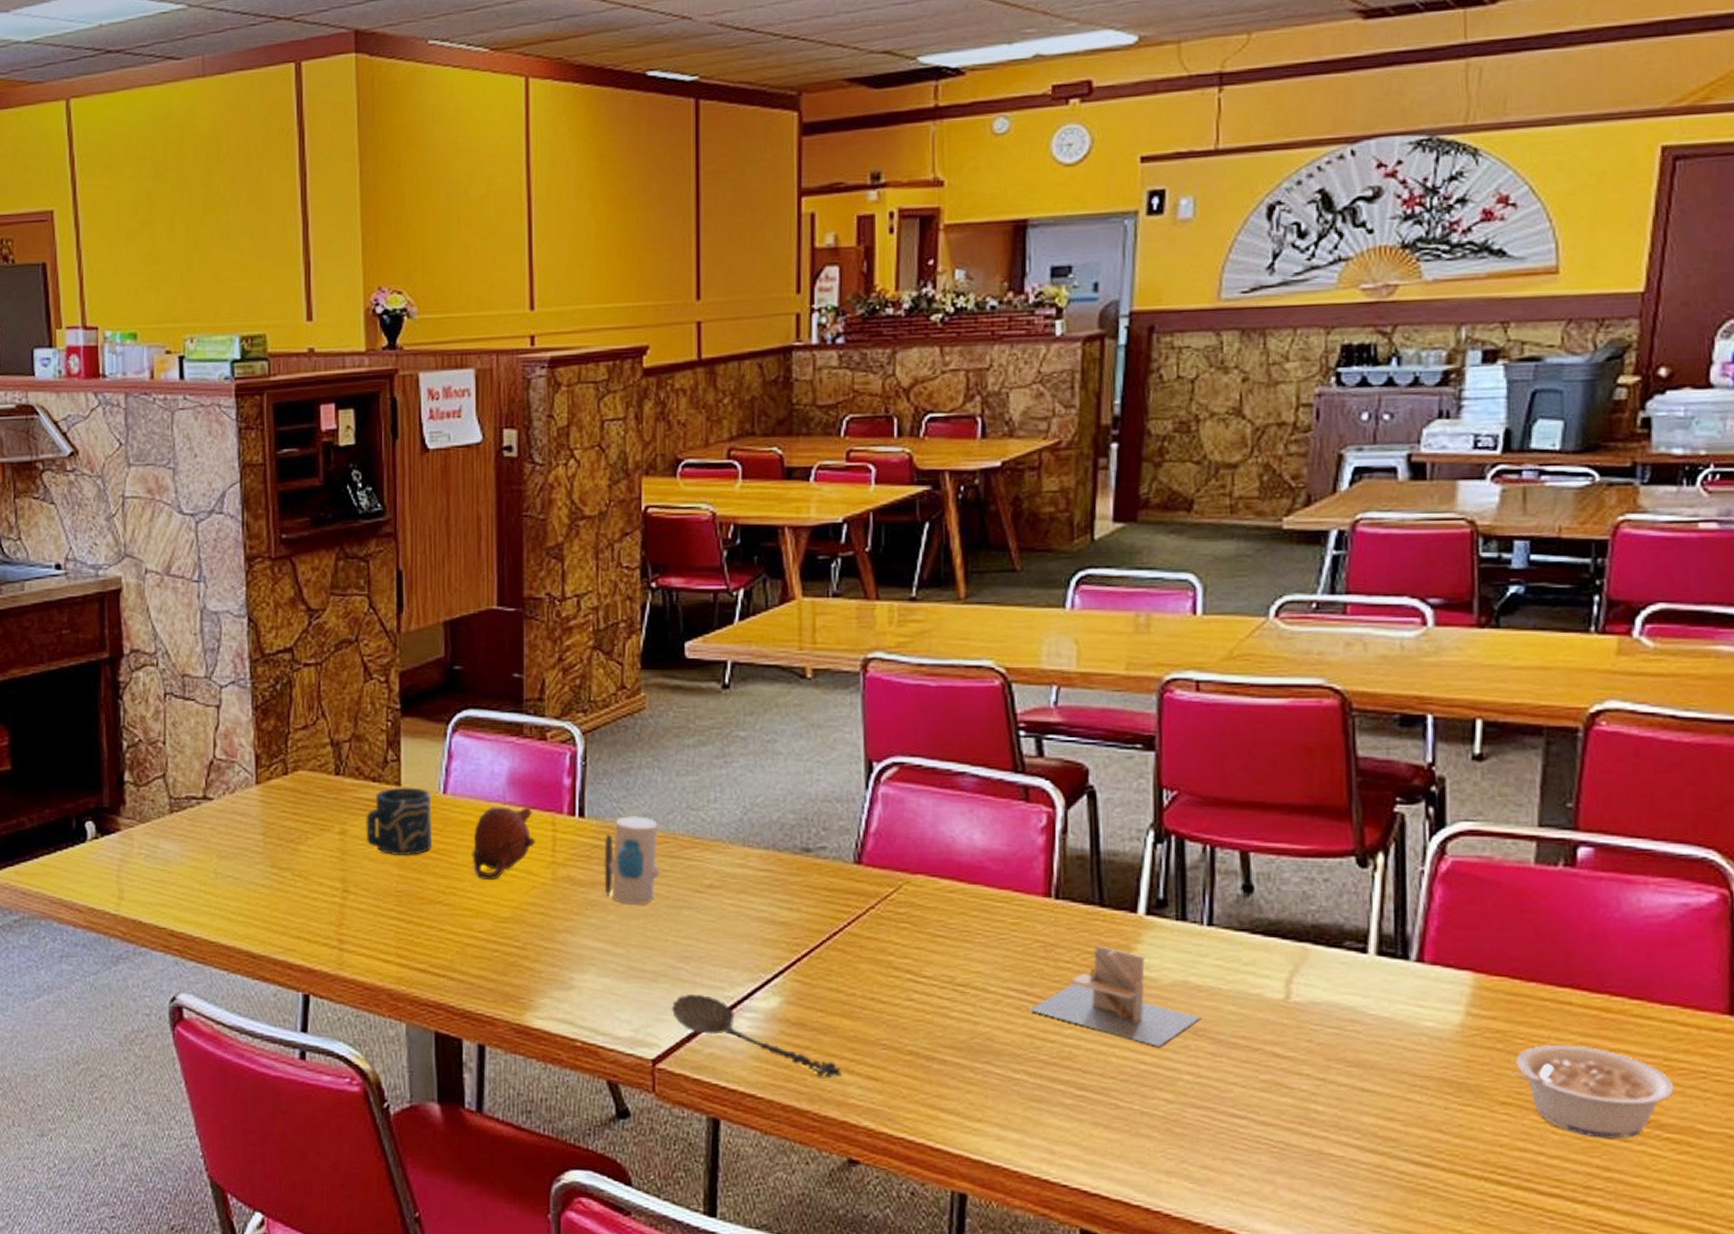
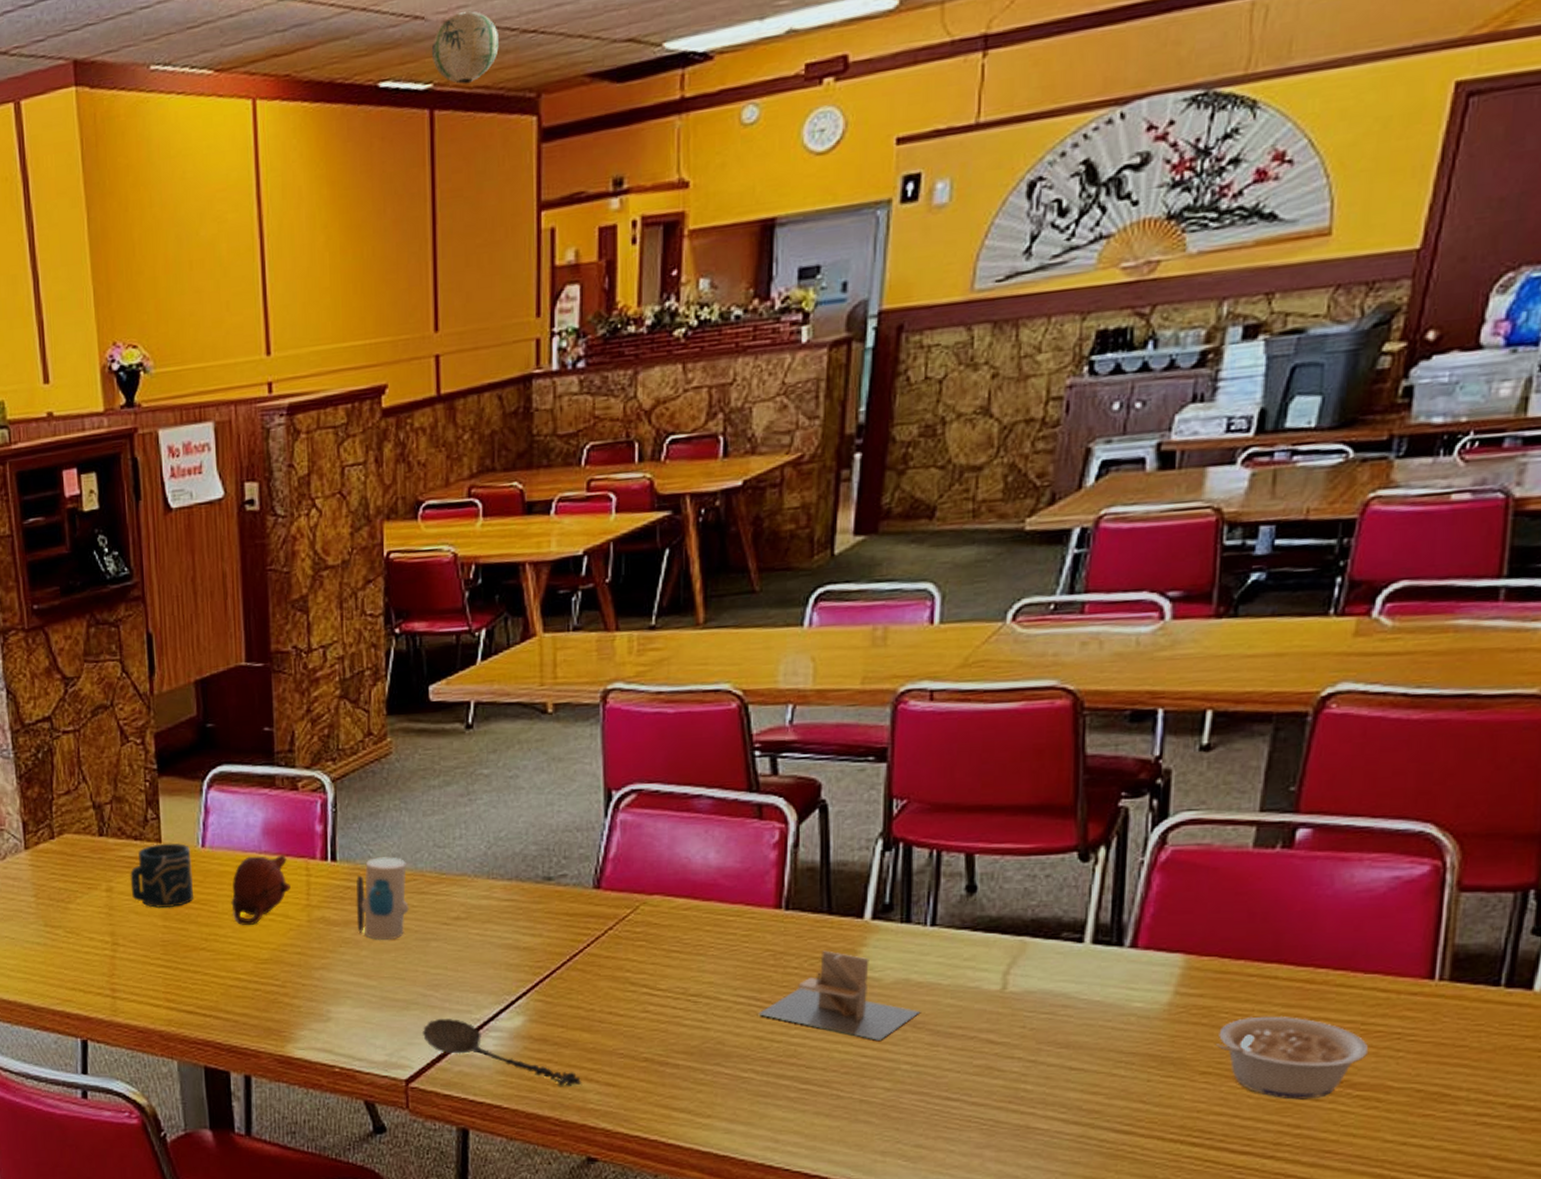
paper lantern: none [697,16,762,79] -> present [431,11,499,85]

